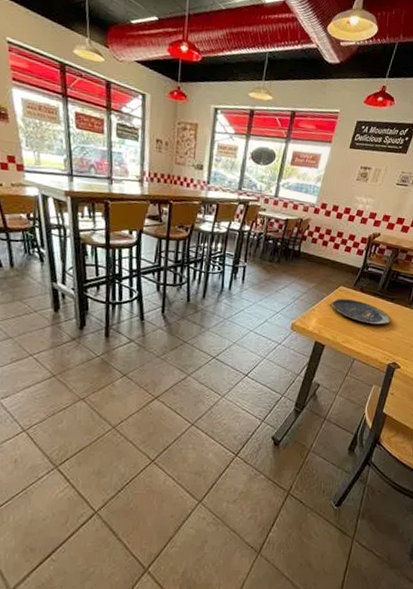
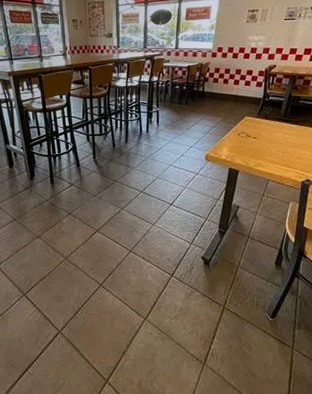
plate: present [331,298,391,325] -> none [239,126,298,147]

